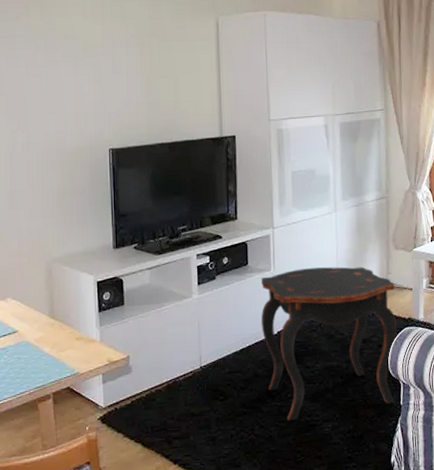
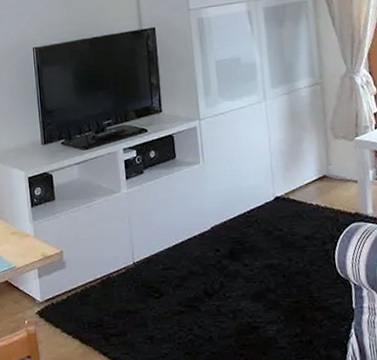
side table: present [261,267,397,421] -> none [190,158,347,322]

